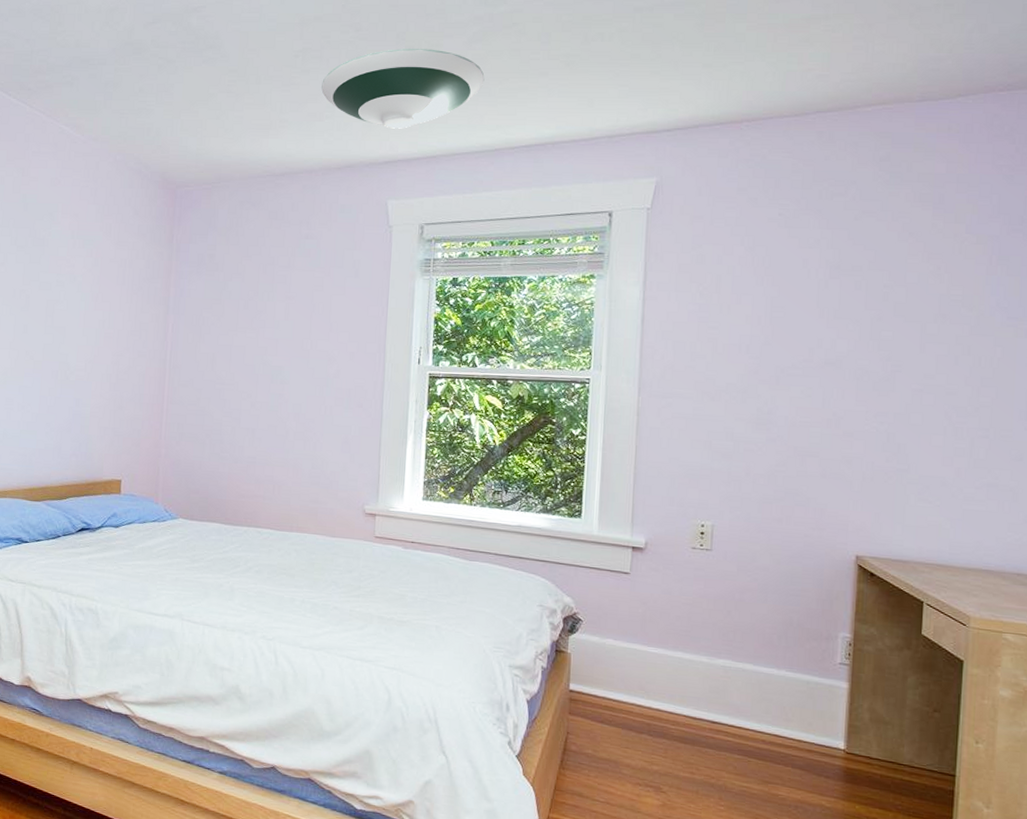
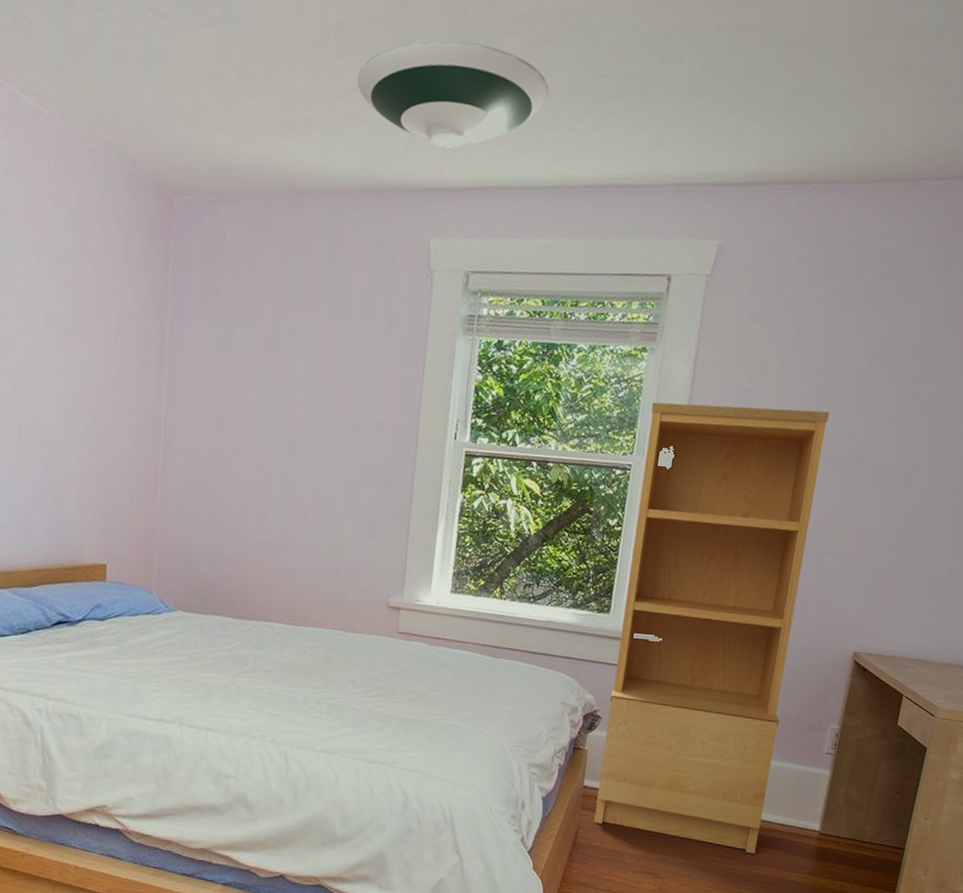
bookcase: none [584,320,793,772] -> present [594,402,830,854]

